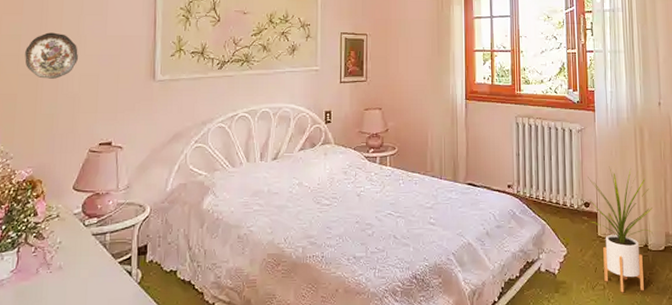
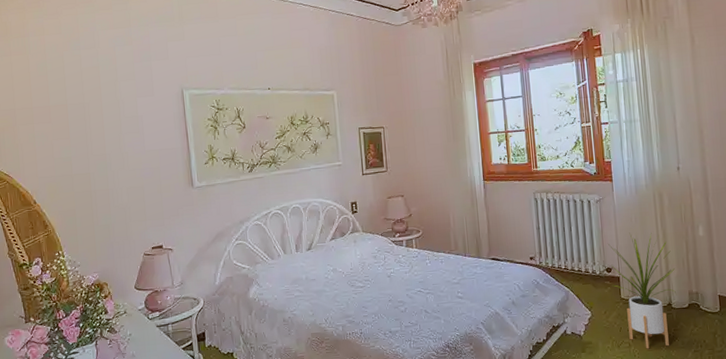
decorative plate: present [25,32,78,79] -> none [77,152,123,194]

